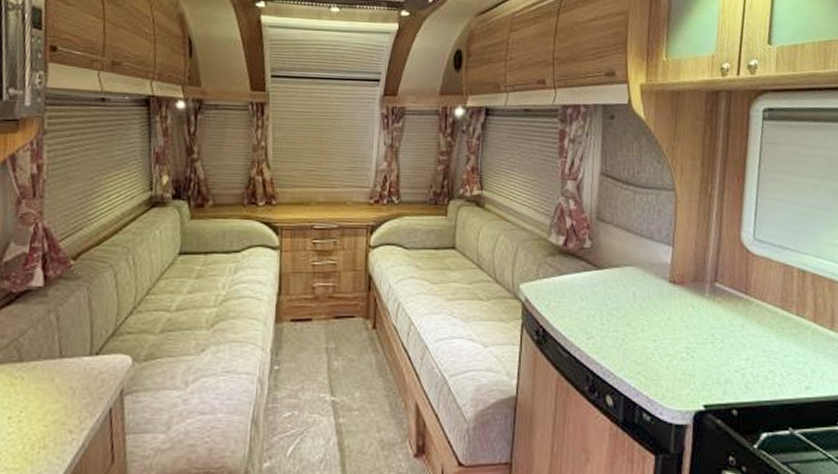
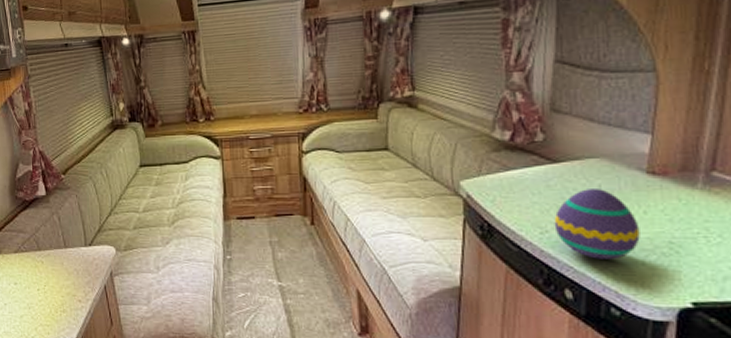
decorative egg: none [598,295,665,365] -> present [554,189,640,259]

